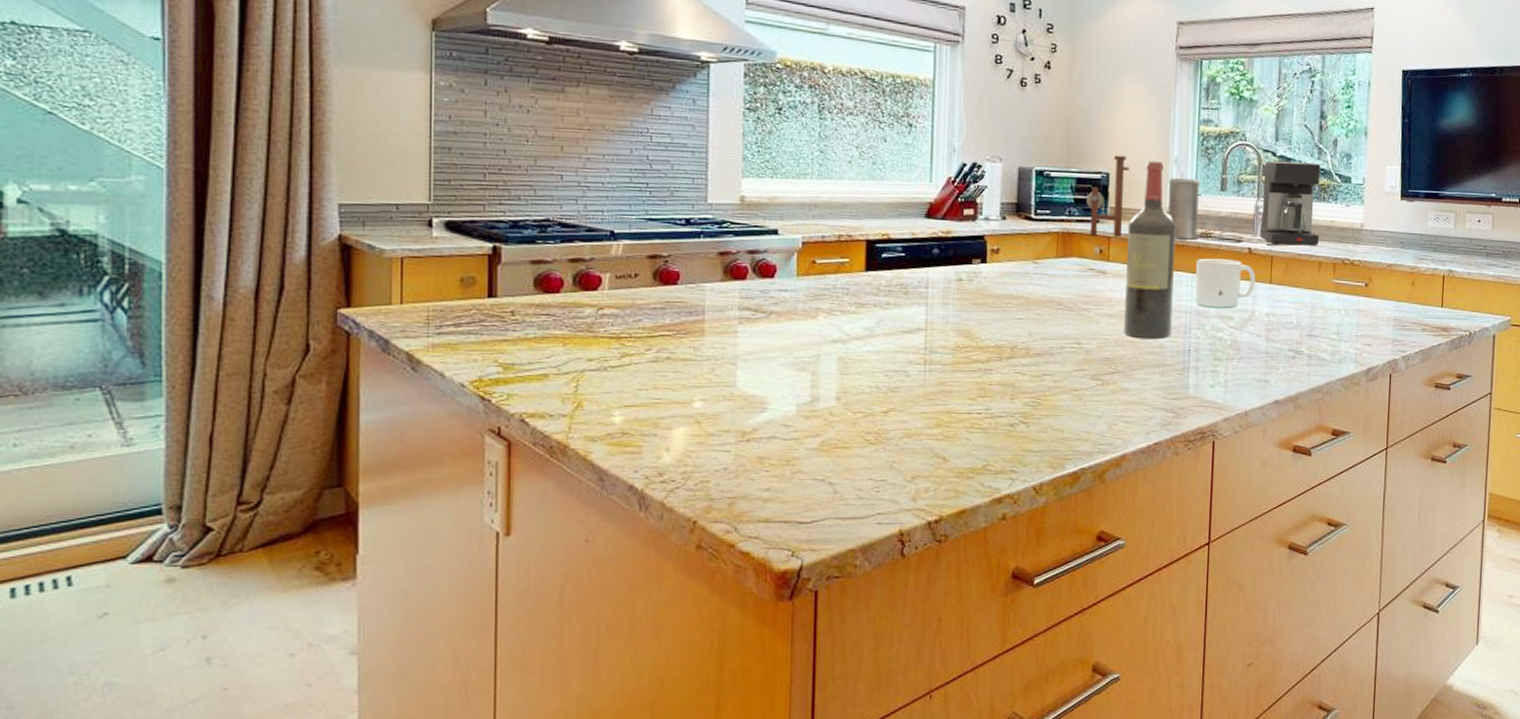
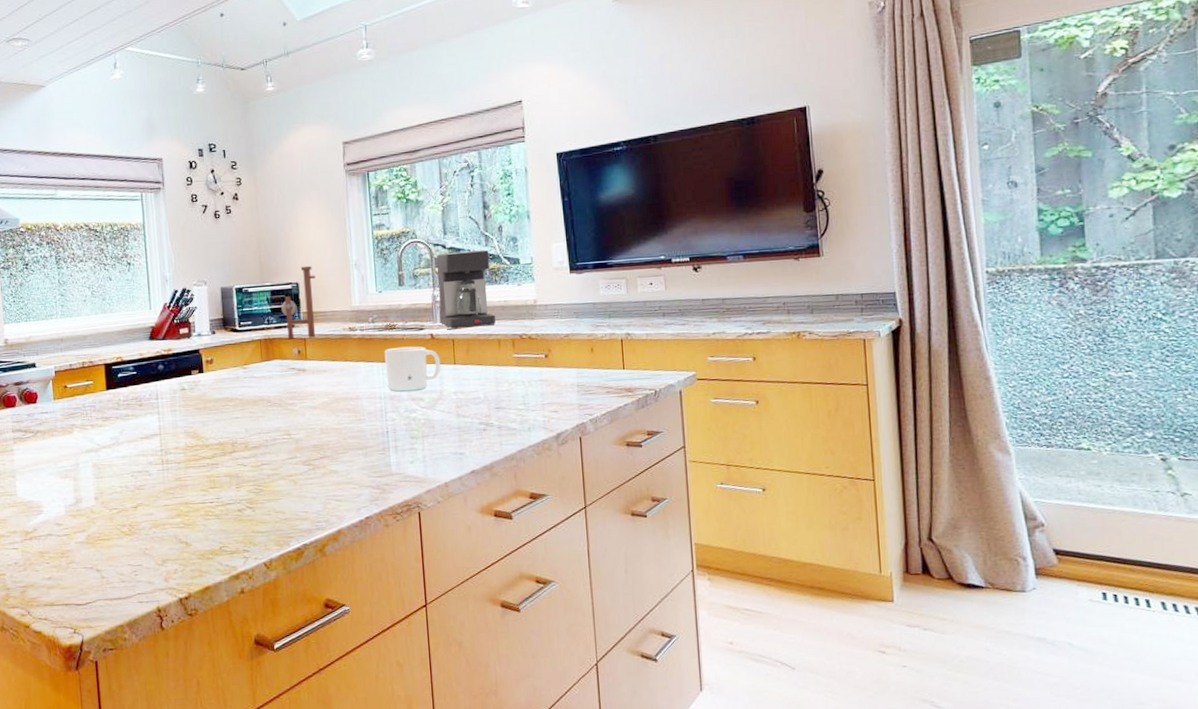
wine bottle: present [1124,160,1176,340] -> none [320,266,369,426]
canister: present [1168,177,1201,240] -> none [351,277,384,334]

